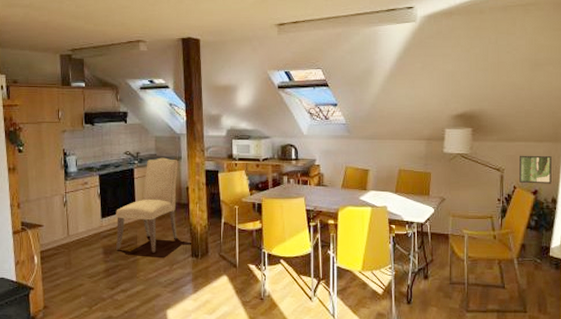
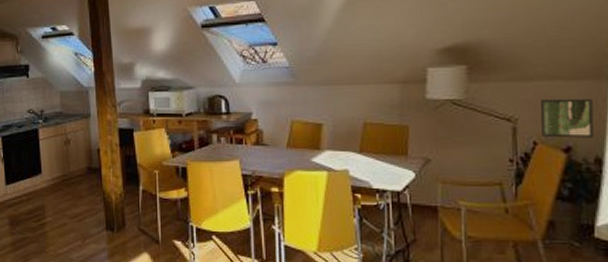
chair: present [116,157,178,253] -> none [20,115,89,225]

